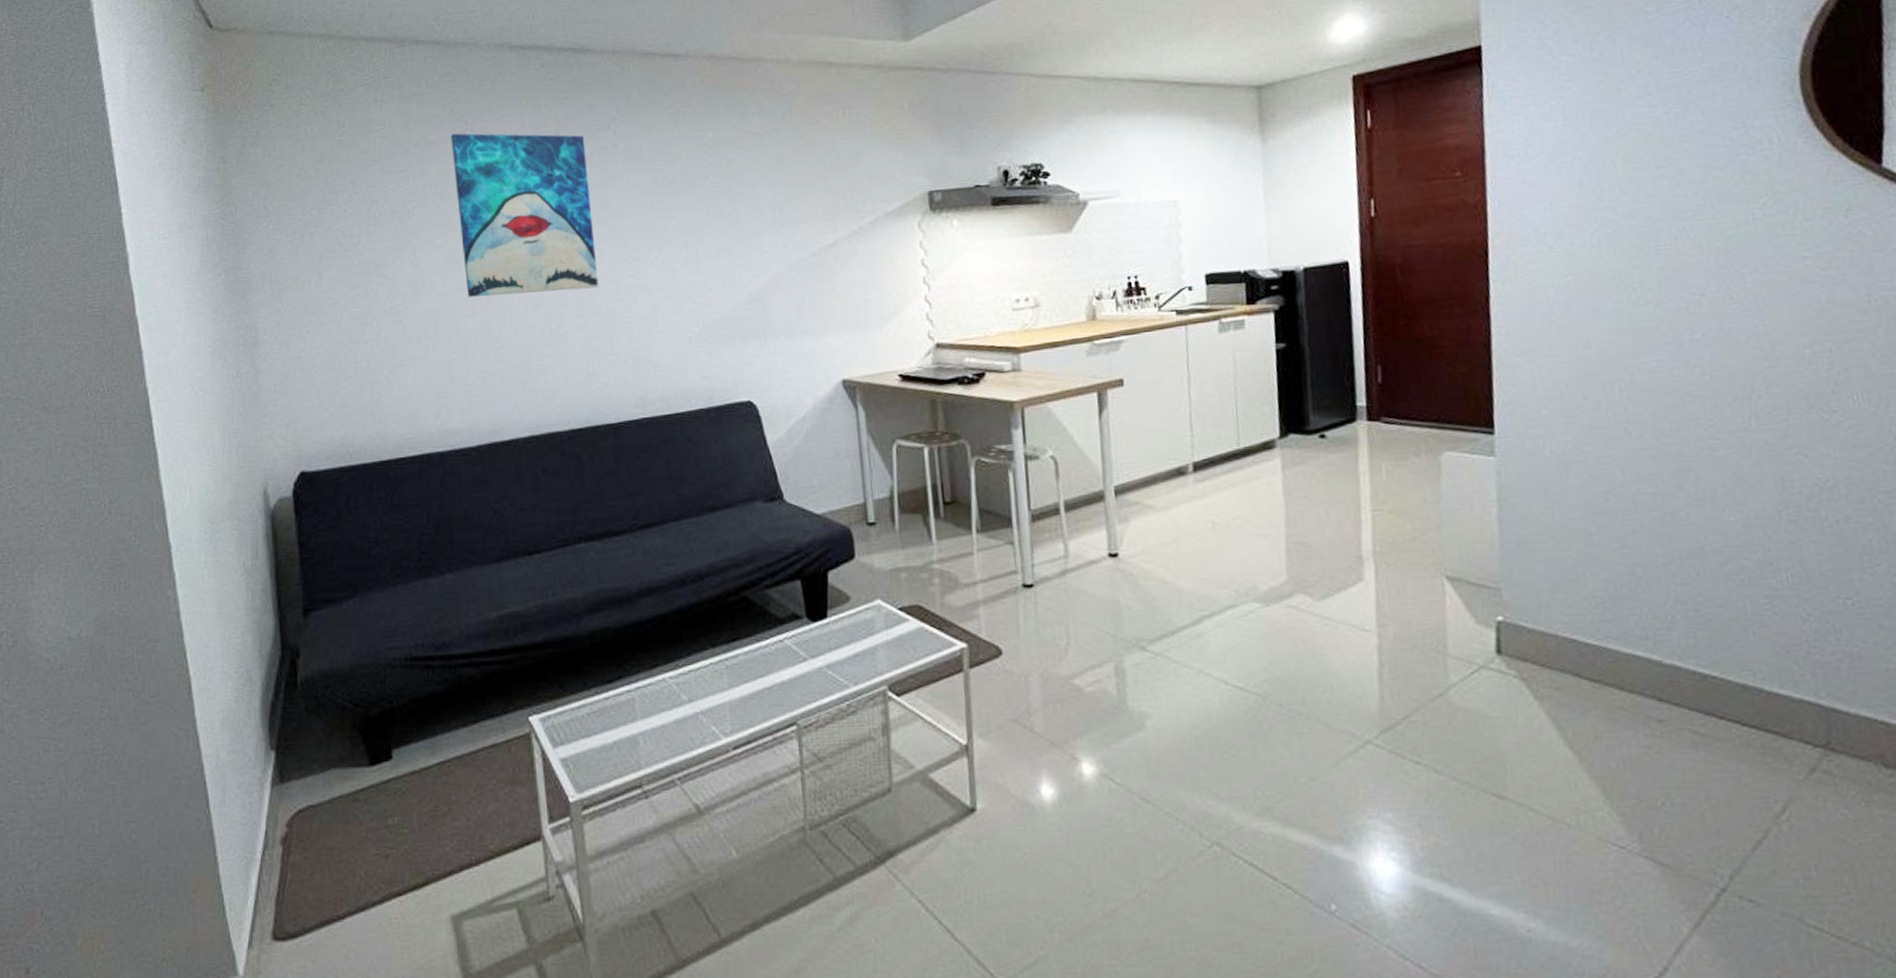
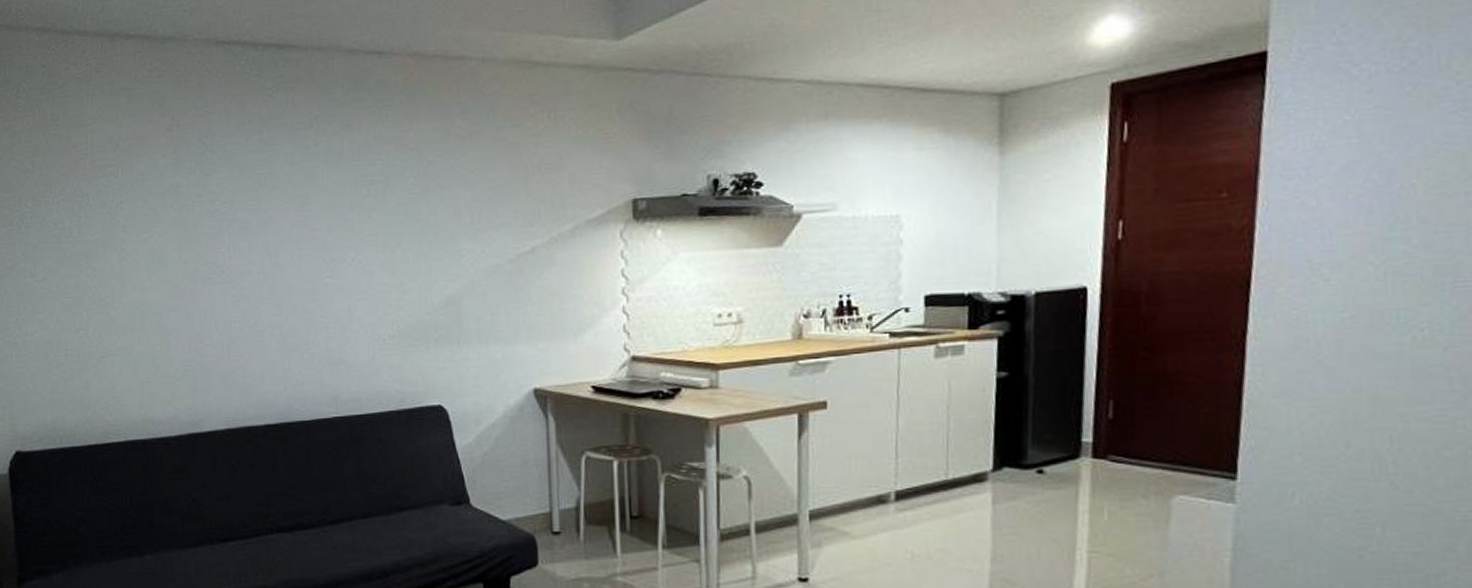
wall art: present [450,133,599,297] -> none [158,129,297,292]

